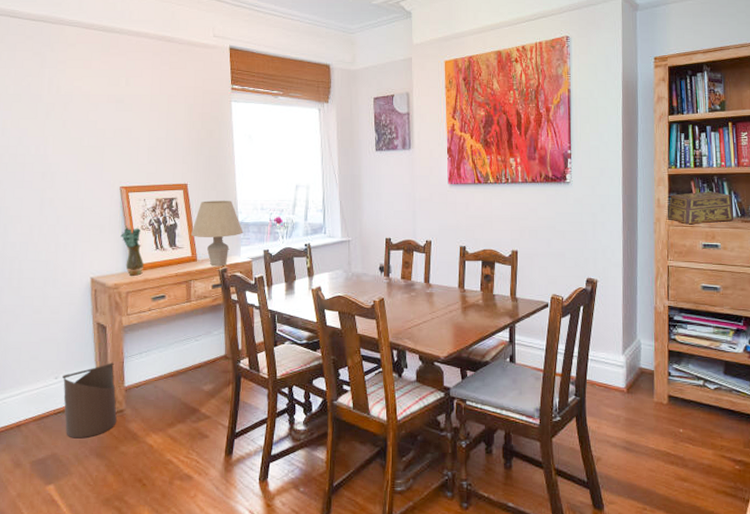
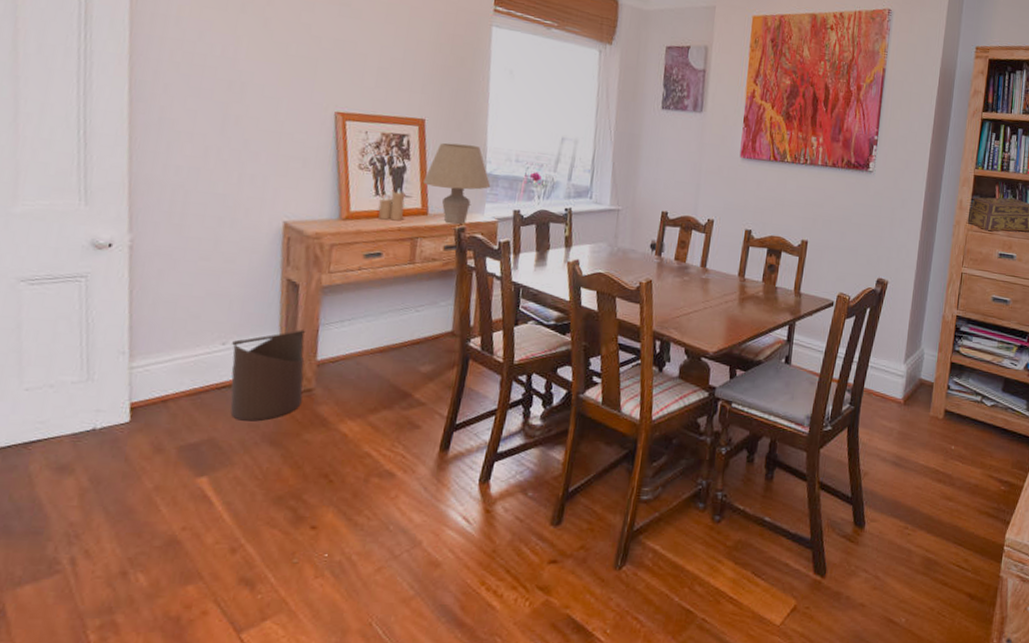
vase: present [120,226,144,276] -> none [329,162,358,226]
candle: none [159,241,179,268] -> present [377,188,406,221]

